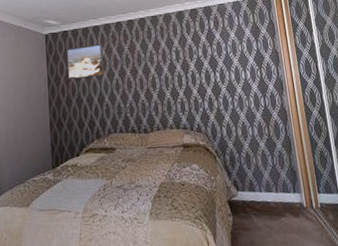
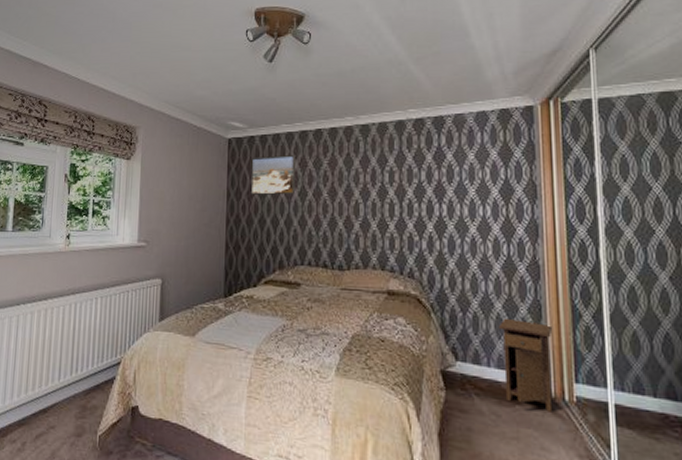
nightstand: none [263,153,306,219] -> present [498,318,554,412]

